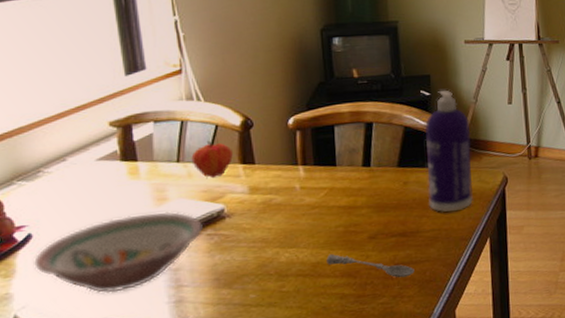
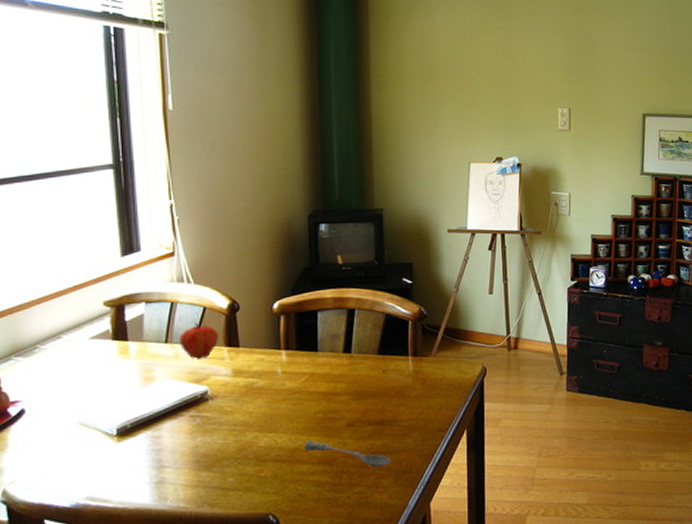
bowl: present [34,211,203,293] -> none [25,391,186,471]
spray bottle: present [424,90,473,212] -> none [405,278,452,402]

